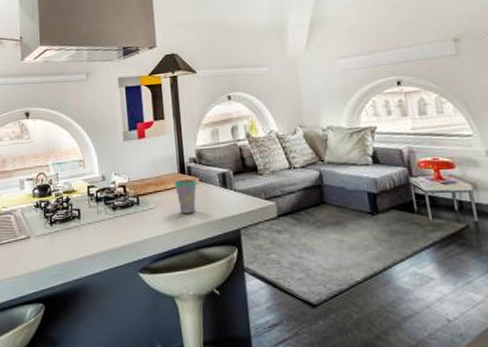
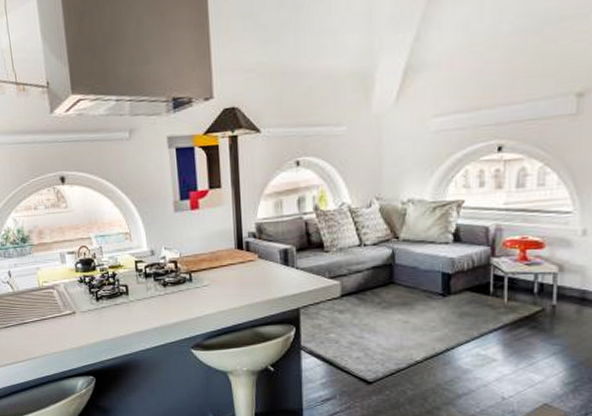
cup: present [175,179,197,214] -> none [231,256,255,292]

